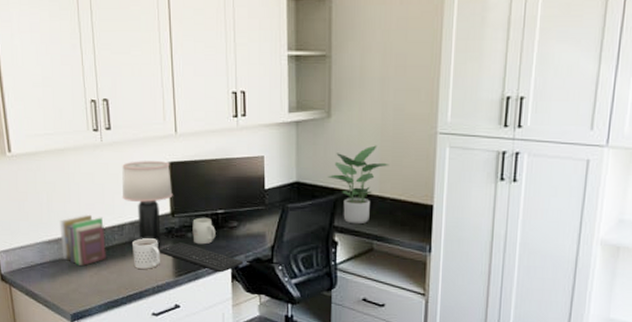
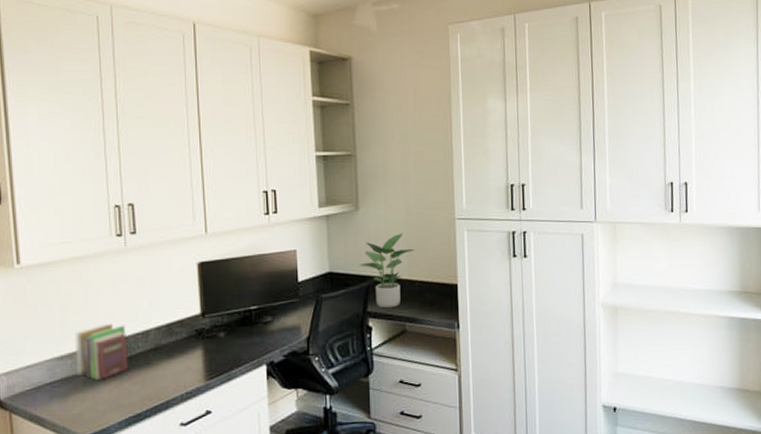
table lamp: present [122,161,173,249] -> none [147,262,203,353]
mug: present [132,237,160,269] -> none [159,341,189,376]
computer keyboard: present [159,242,243,273] -> none [188,343,278,371]
mug: present [192,217,216,245] -> none [224,315,249,344]

